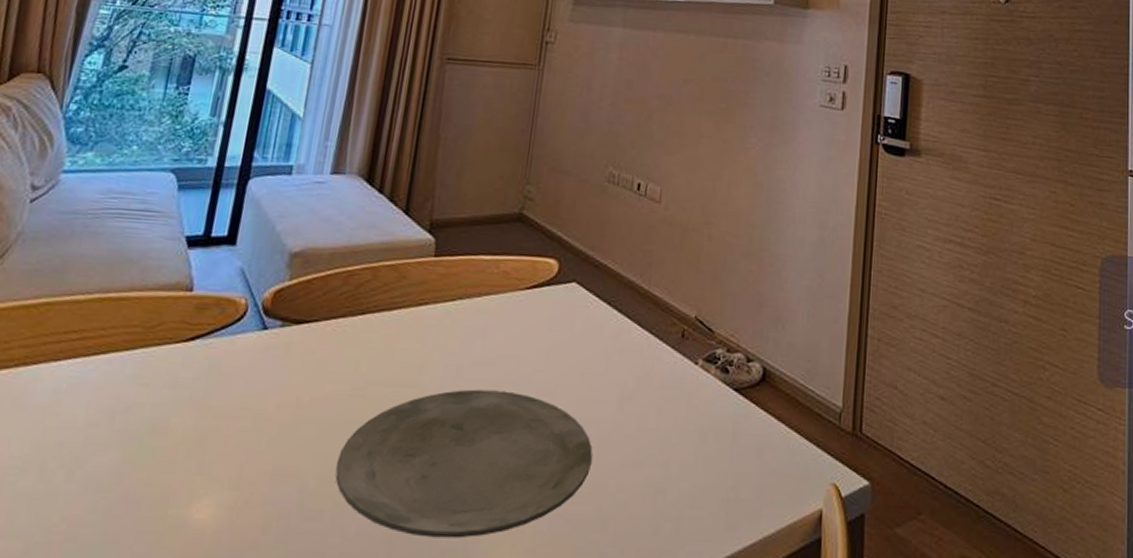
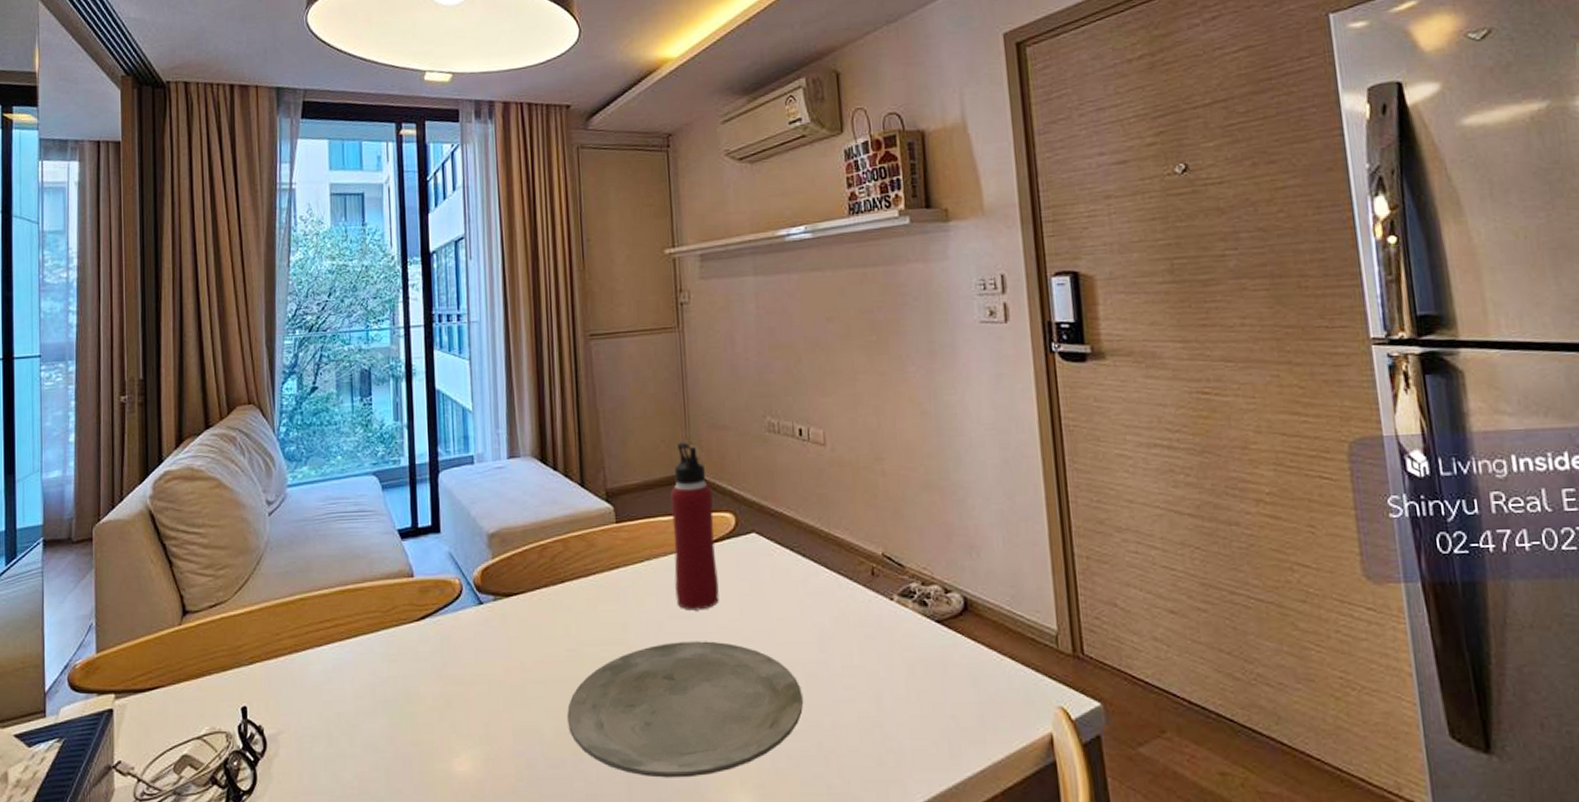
water bottle: none [481,180,541,358] -> present [669,442,719,611]

